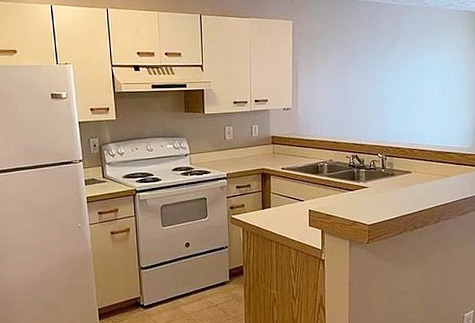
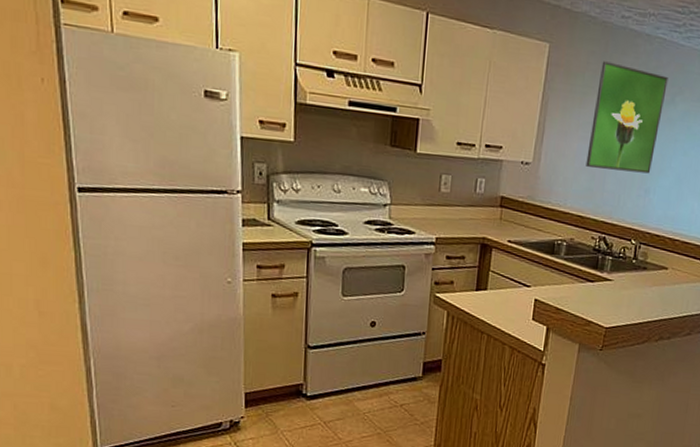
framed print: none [333,26,387,104] -> present [586,61,668,174]

